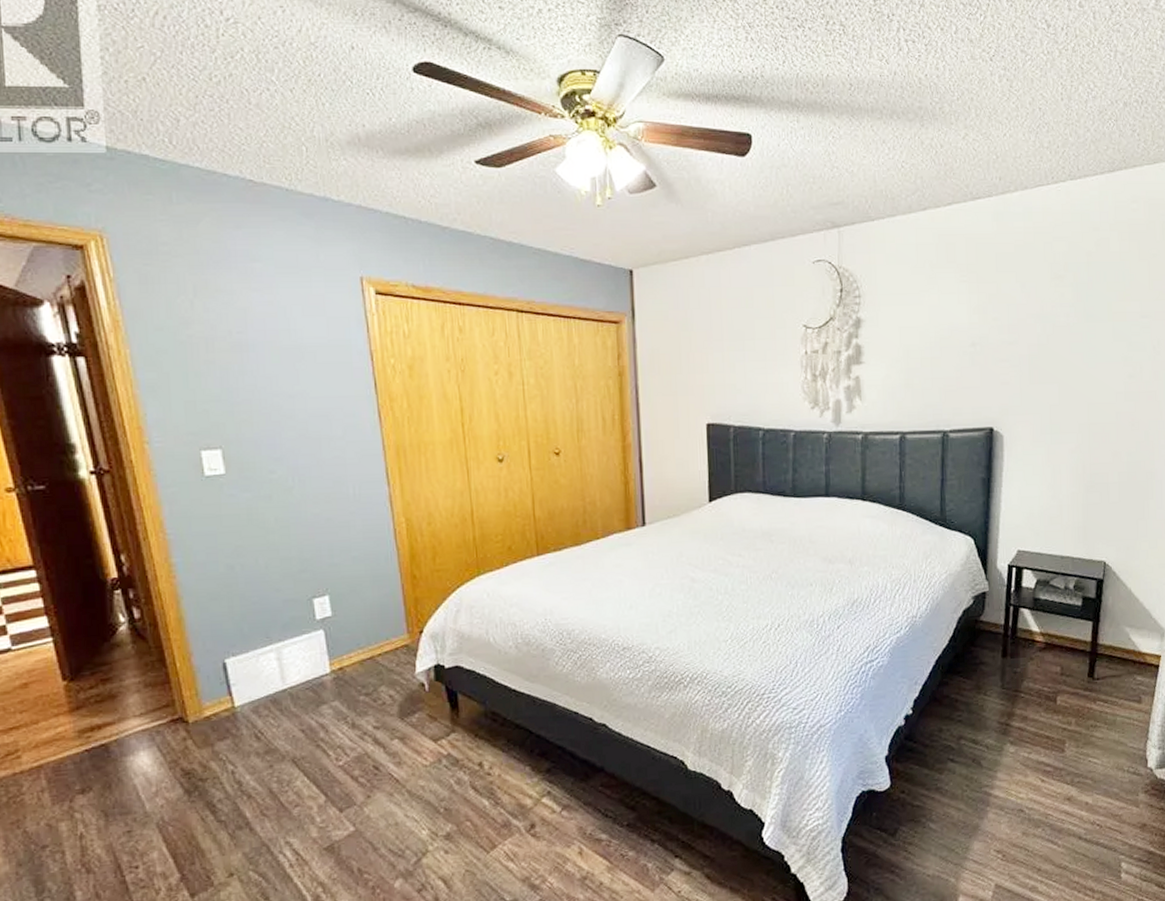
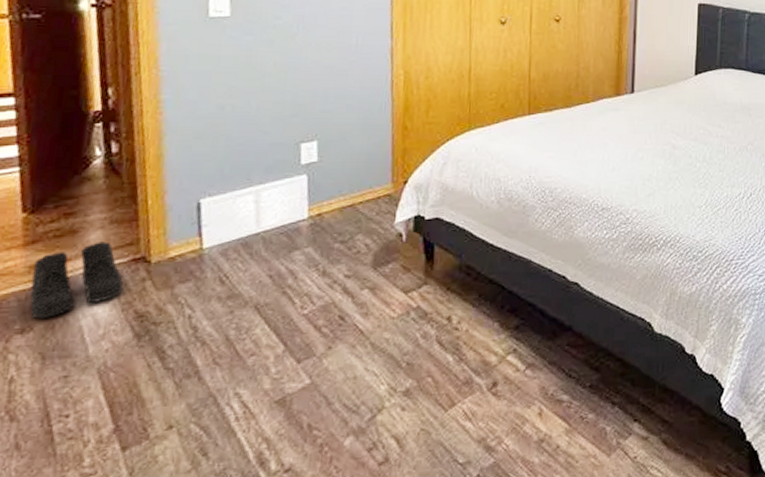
boots: none [82,704,168,779] -> present [30,241,124,318]

